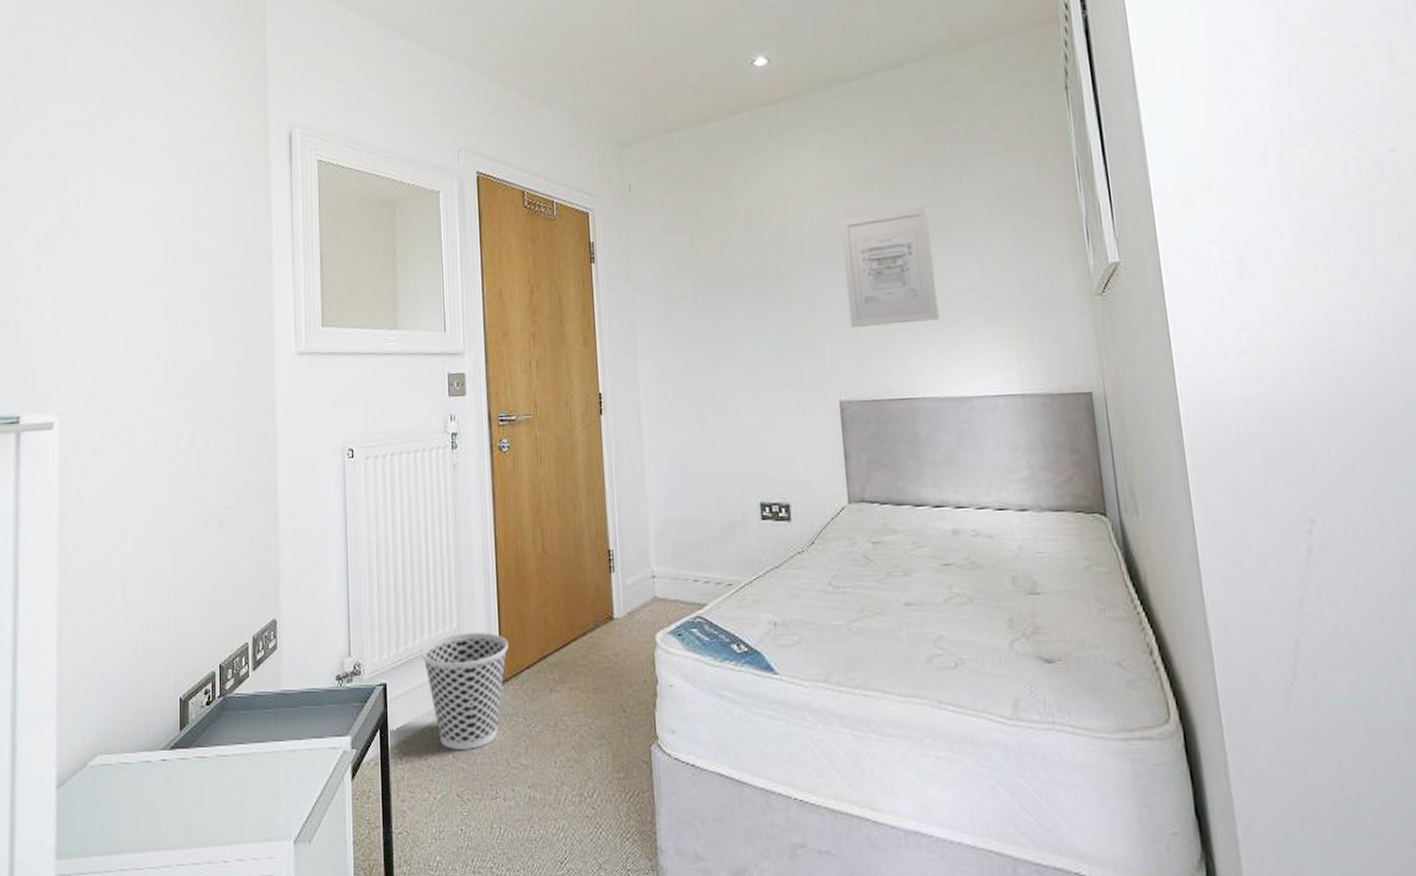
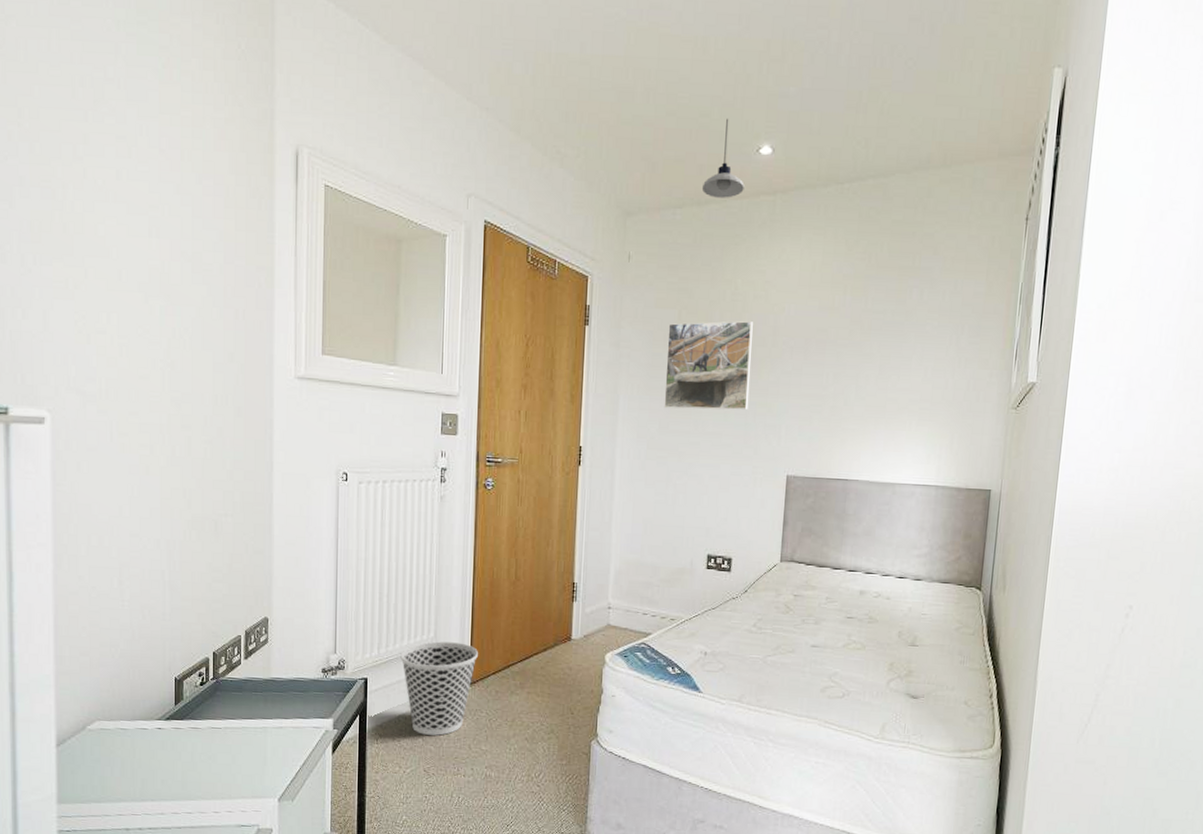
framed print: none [681,235,783,340] -> present [664,320,753,410]
pendant light: none [697,37,743,116] -> present [701,118,745,198]
wall art: present [840,207,940,329] -> none [806,311,889,415]

